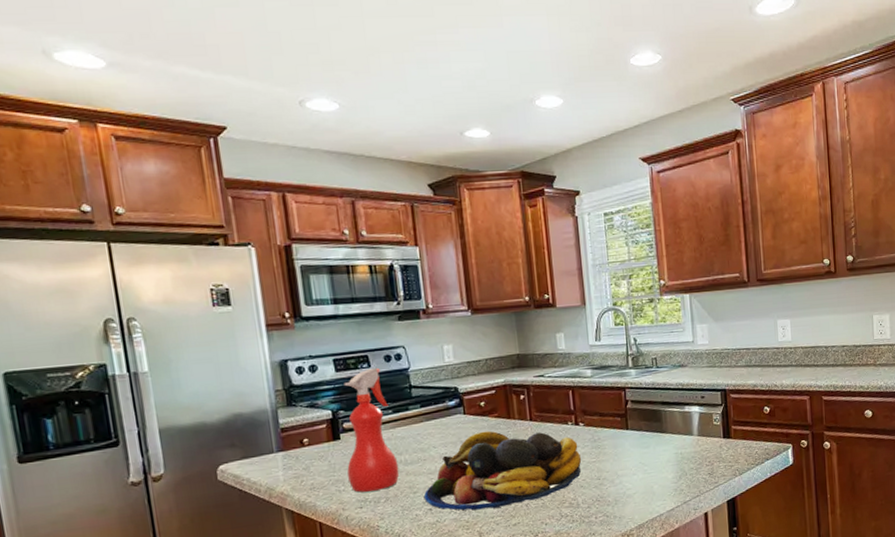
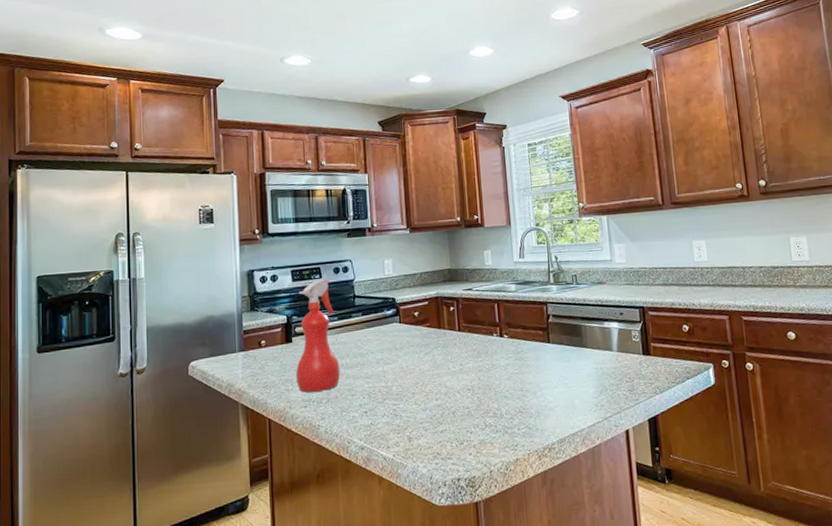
fruit bowl: present [423,430,582,511] -> none [360,339,506,415]

